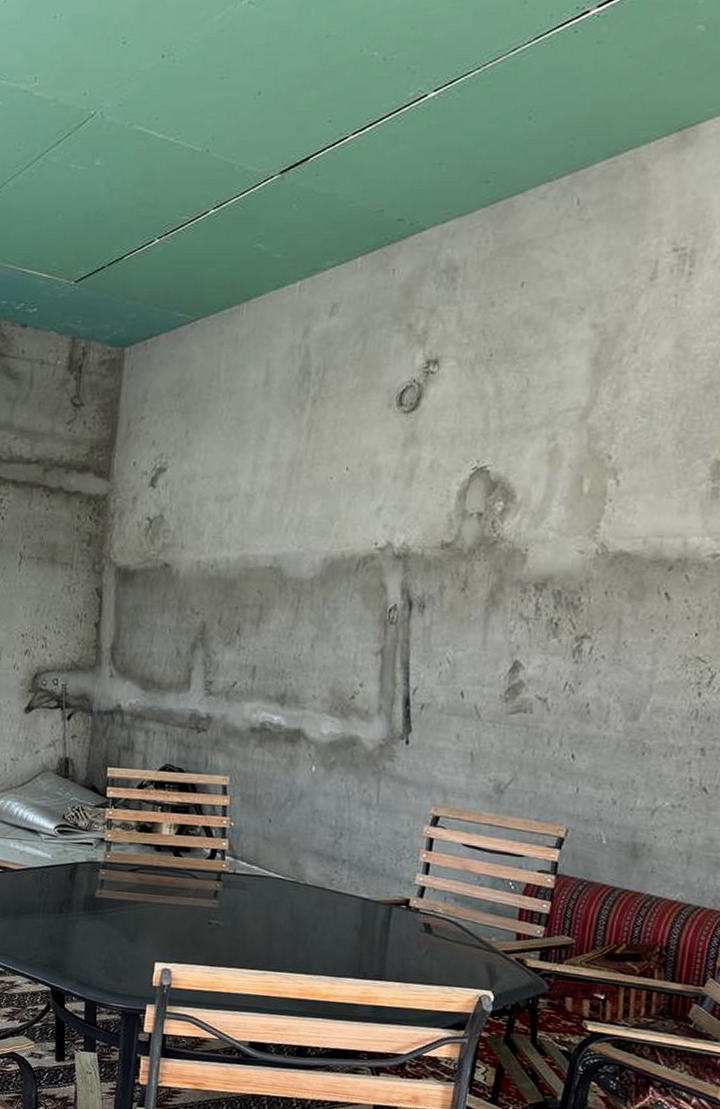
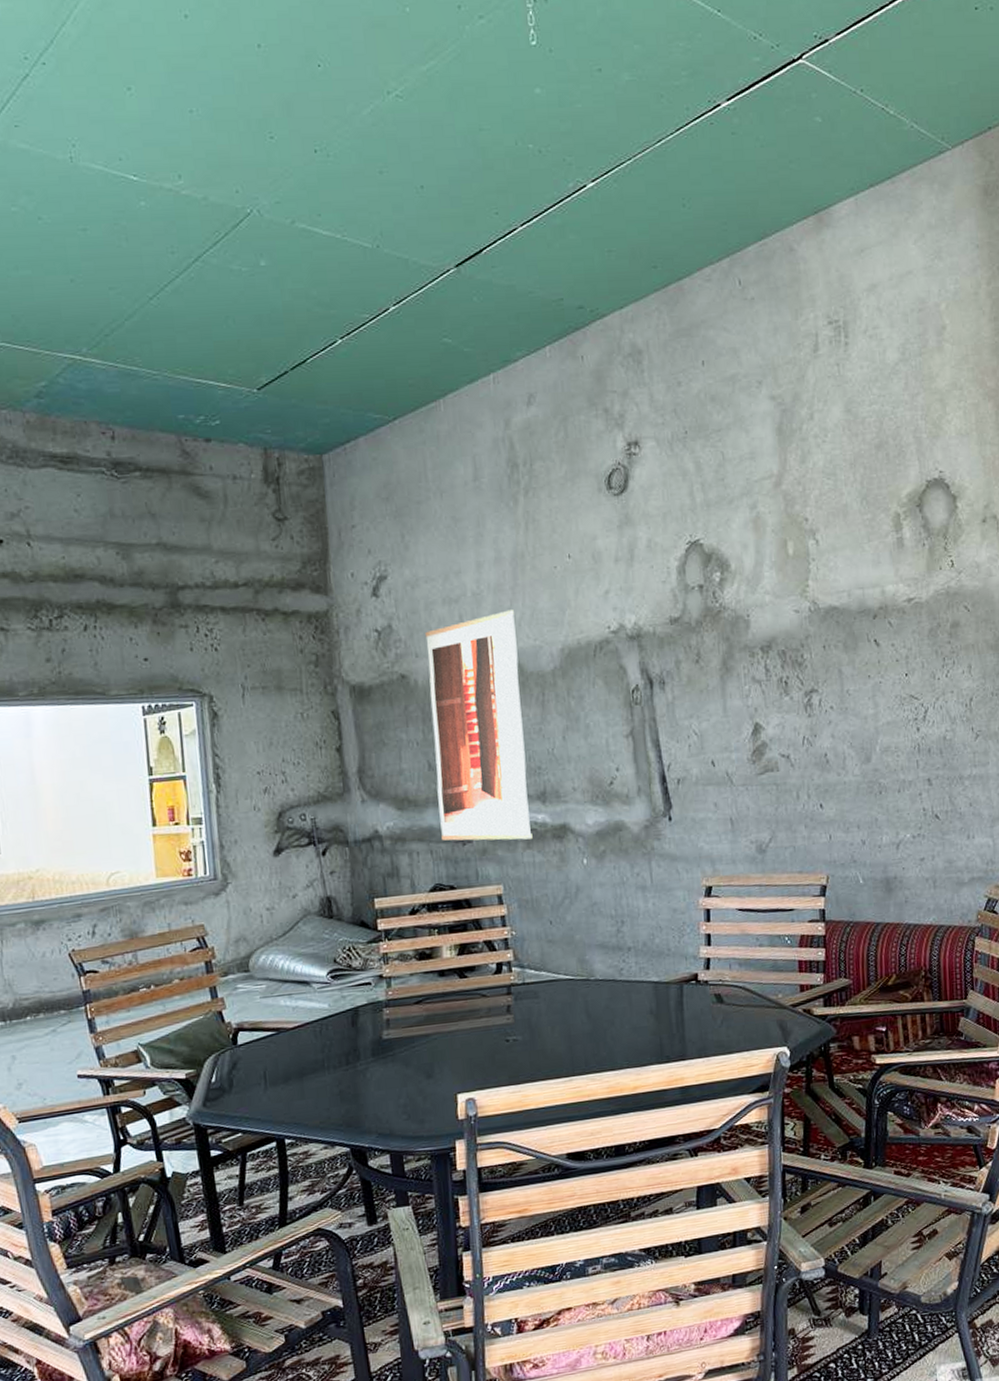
wall art: none [179,514,283,738] -> present [425,610,533,841]

